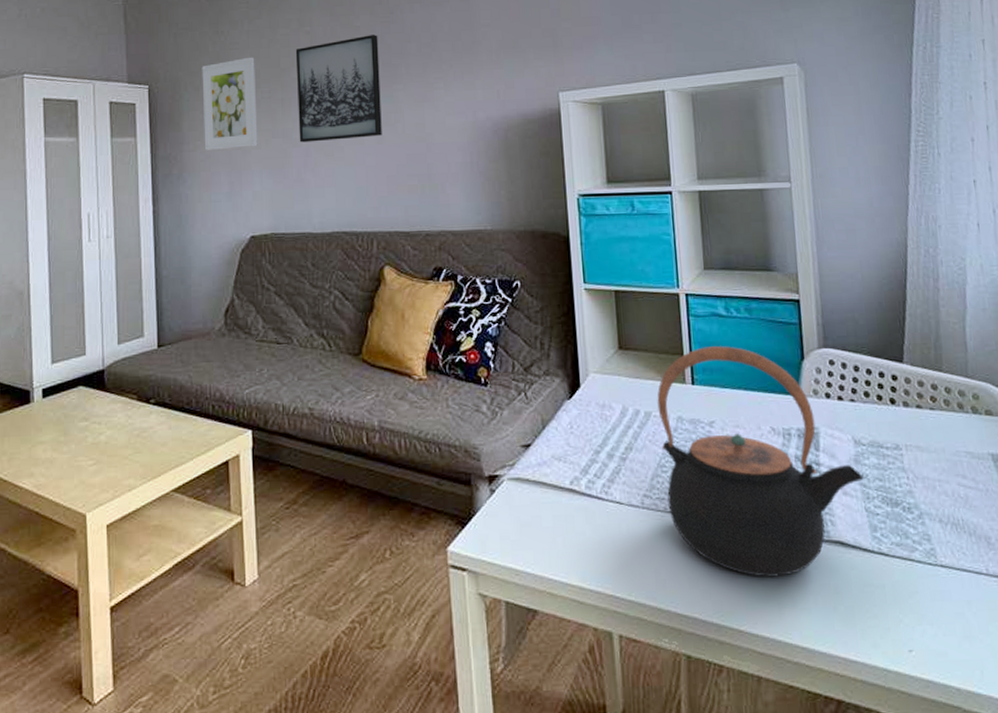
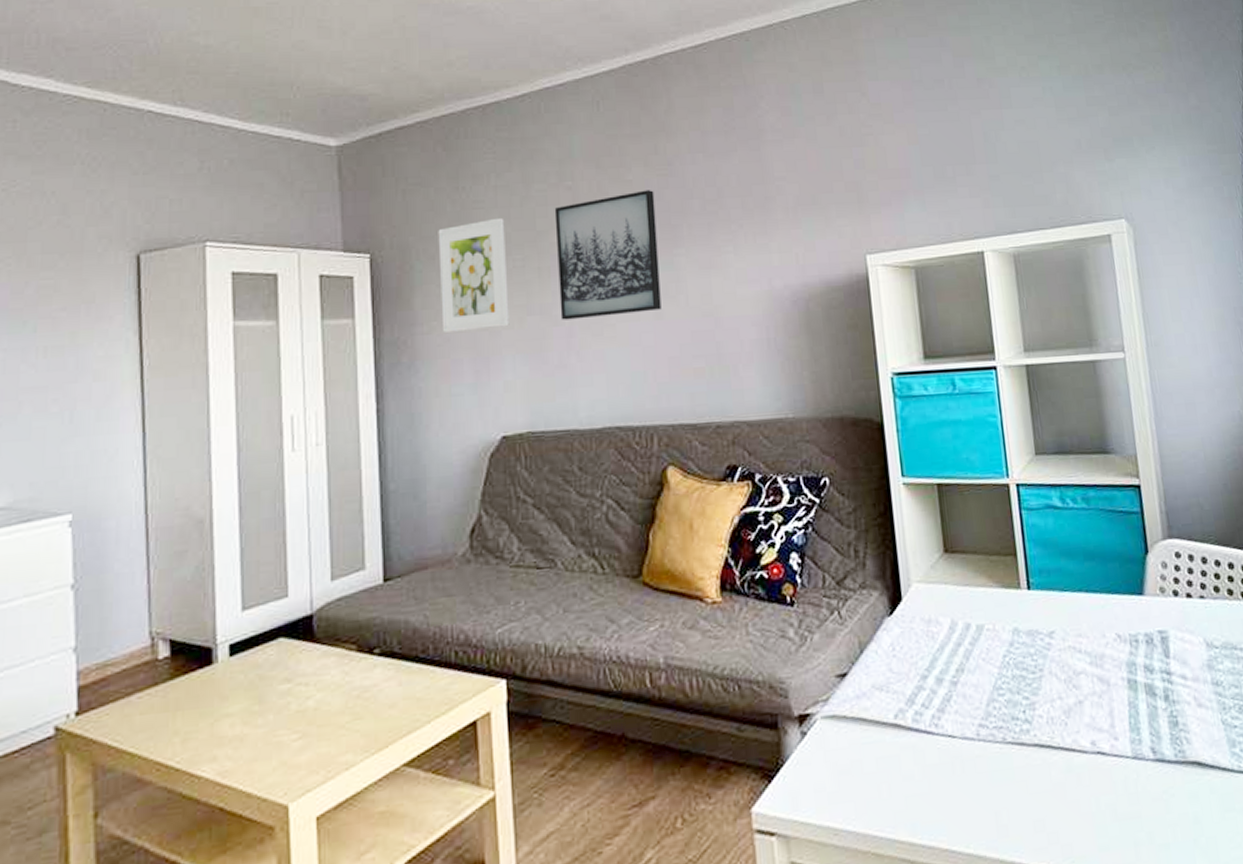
teapot: present [657,346,864,577] -> none [989,542,1219,812]

